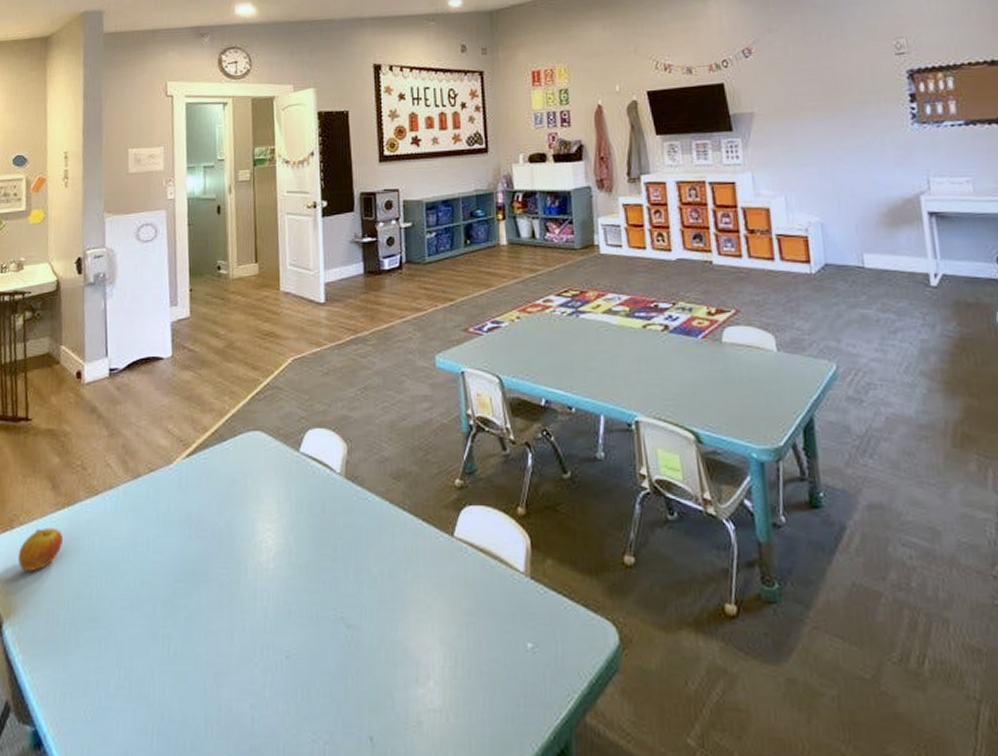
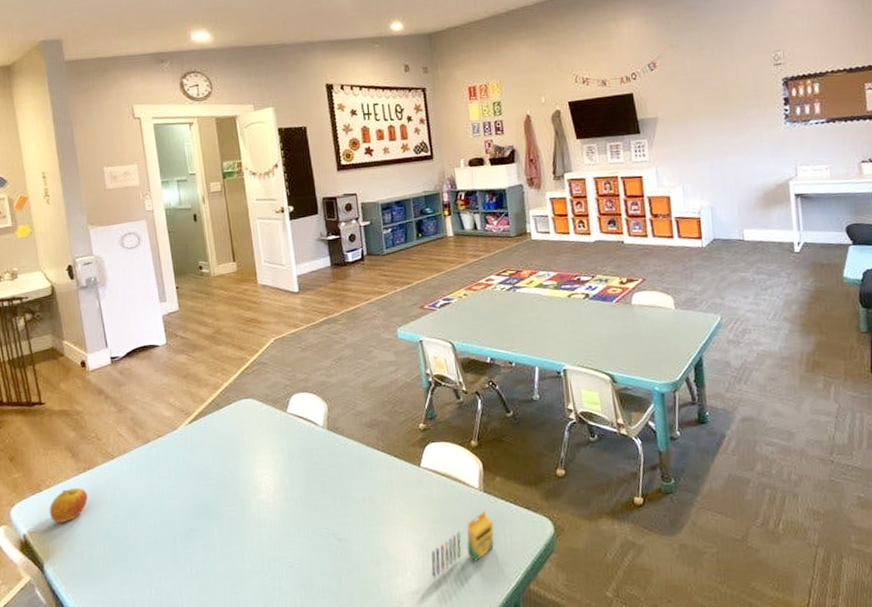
crayon: none [460,603,542,694] -> present [431,510,495,579]

